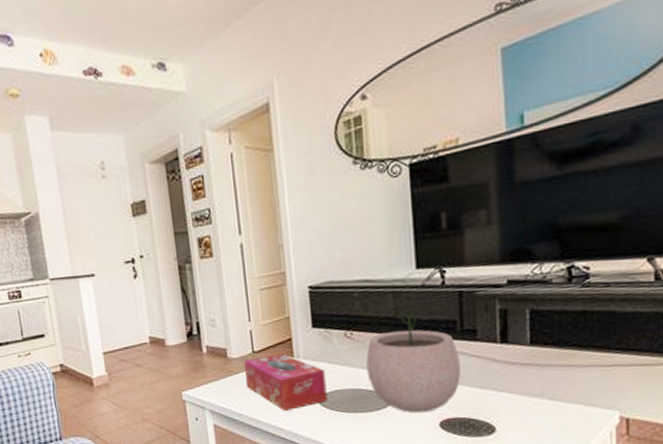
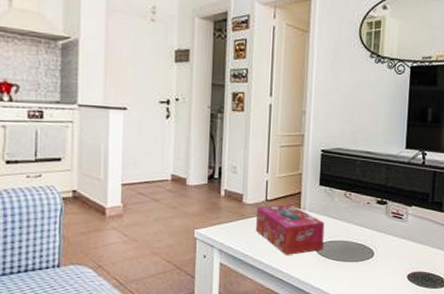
plant pot: present [366,308,461,413] -> none [358,179,428,266]

